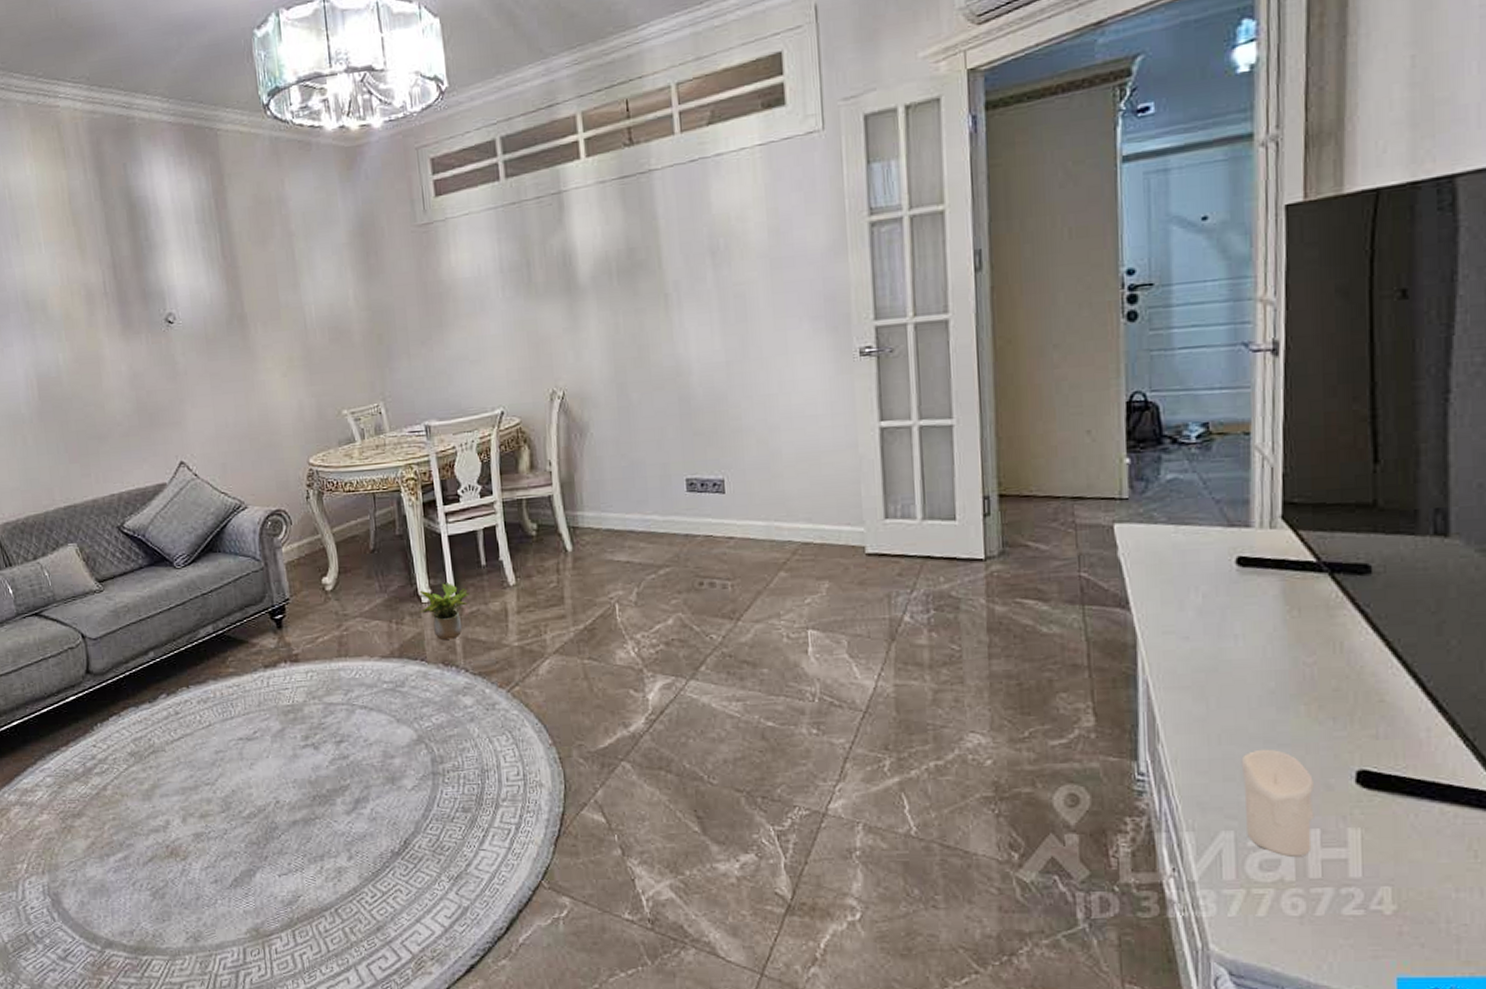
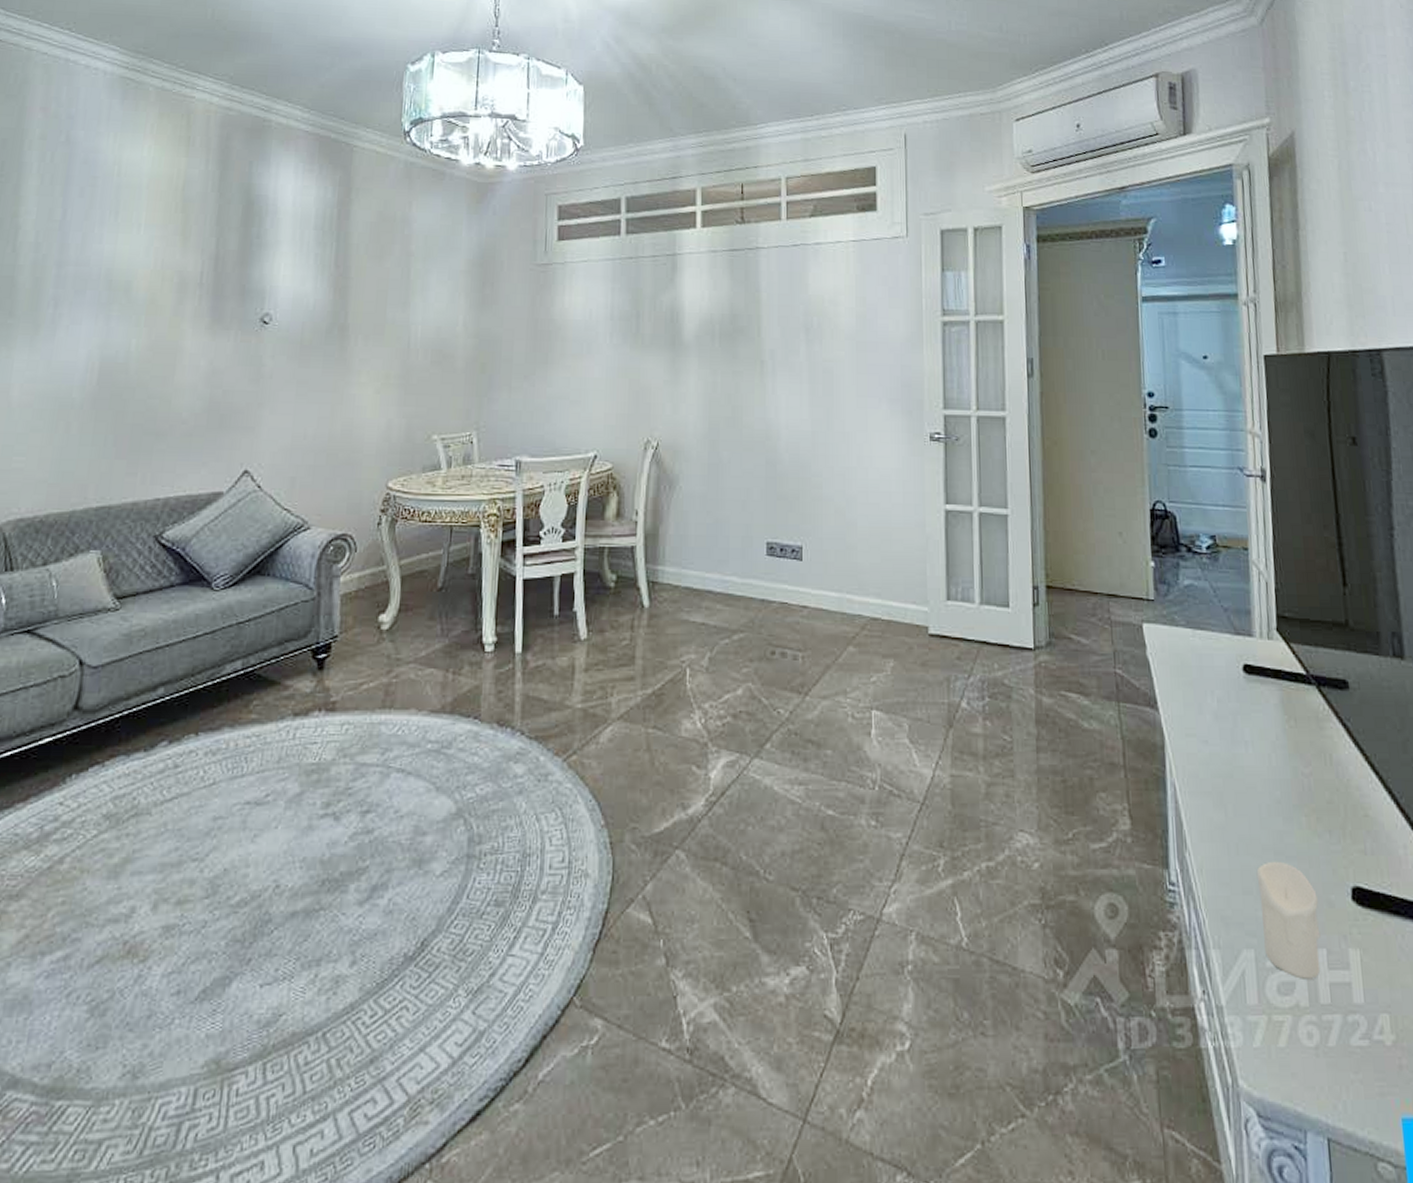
potted plant: present [418,582,470,640] -> none [481,631,537,696]

